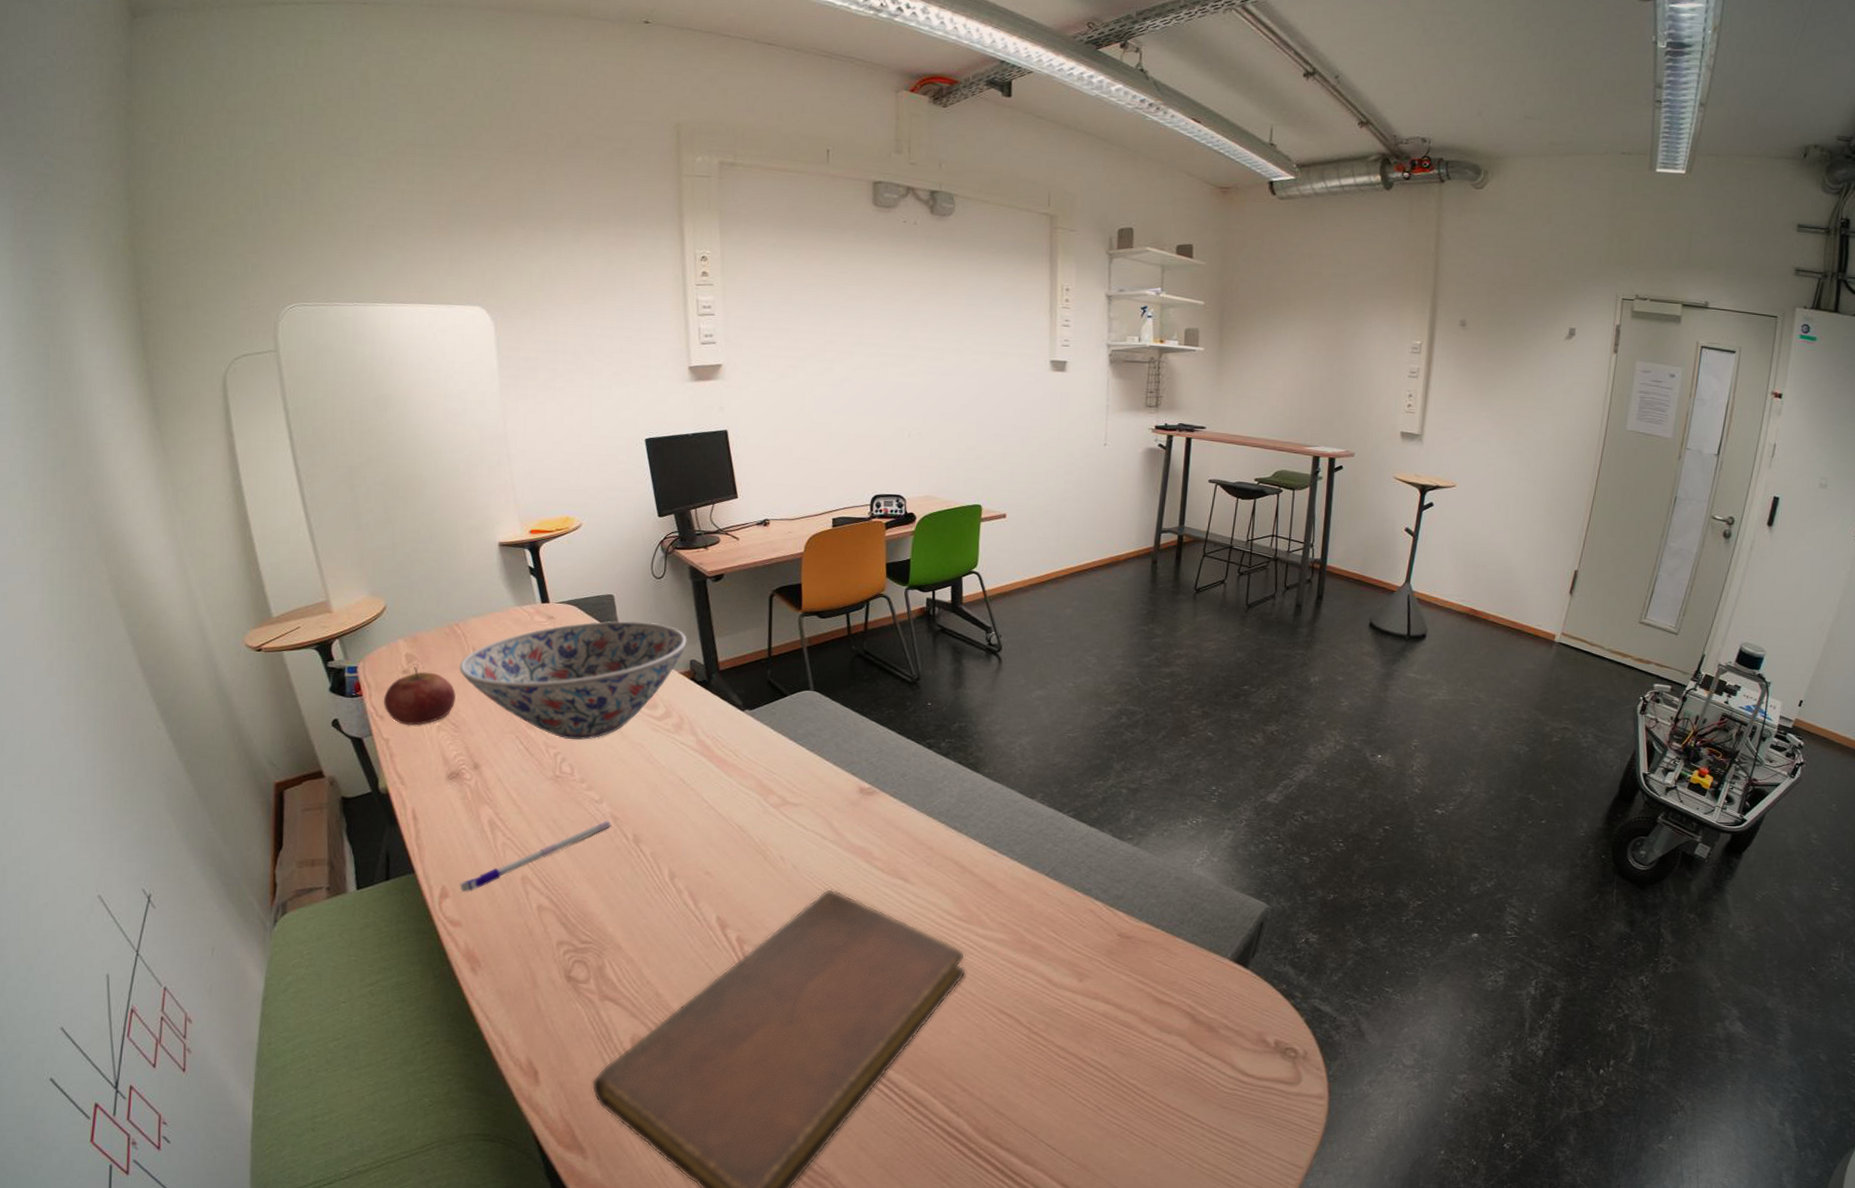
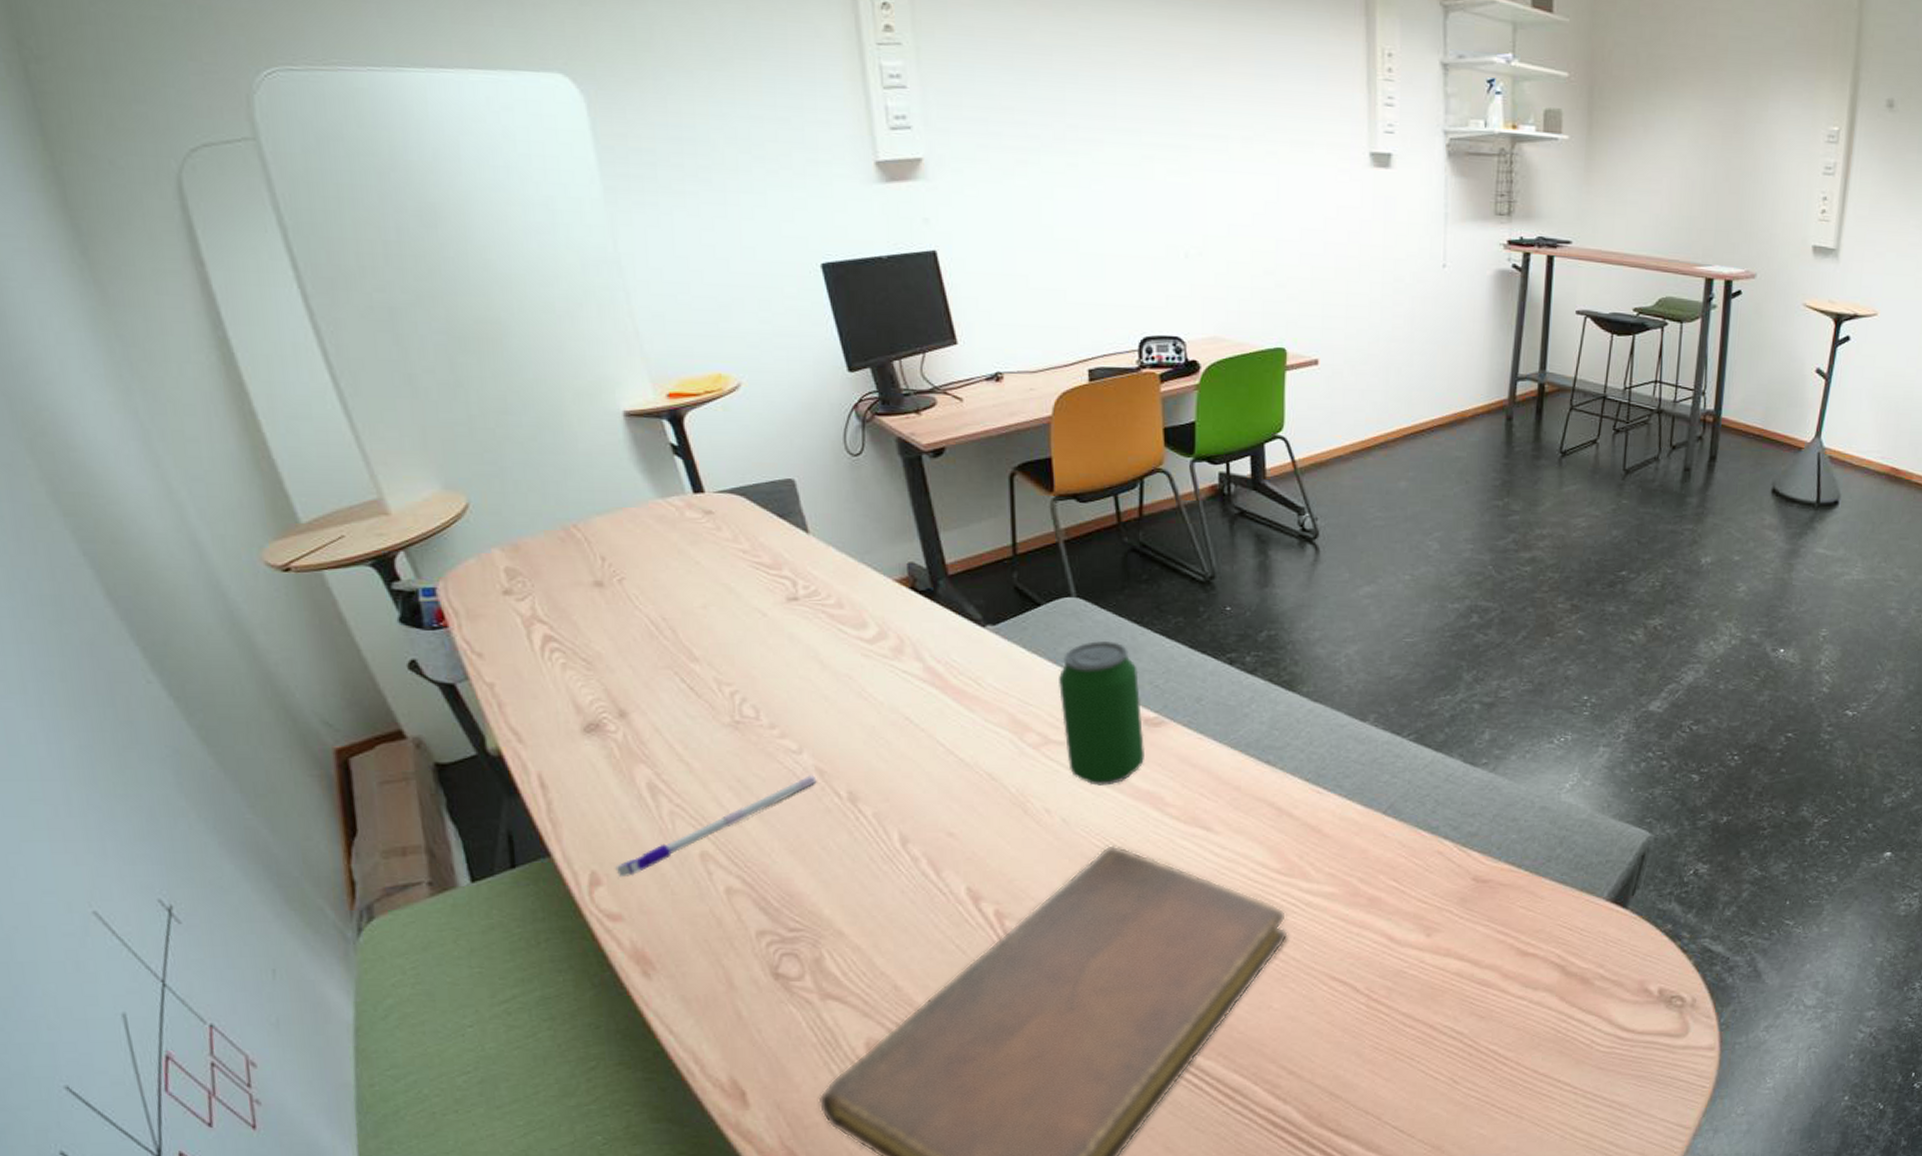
apple: present [383,667,457,726] -> none [478,585,585,665]
bowl: present [459,621,687,740] -> none [584,514,901,674]
beverage can: none [796,725,860,841] -> present [1059,641,1144,786]

